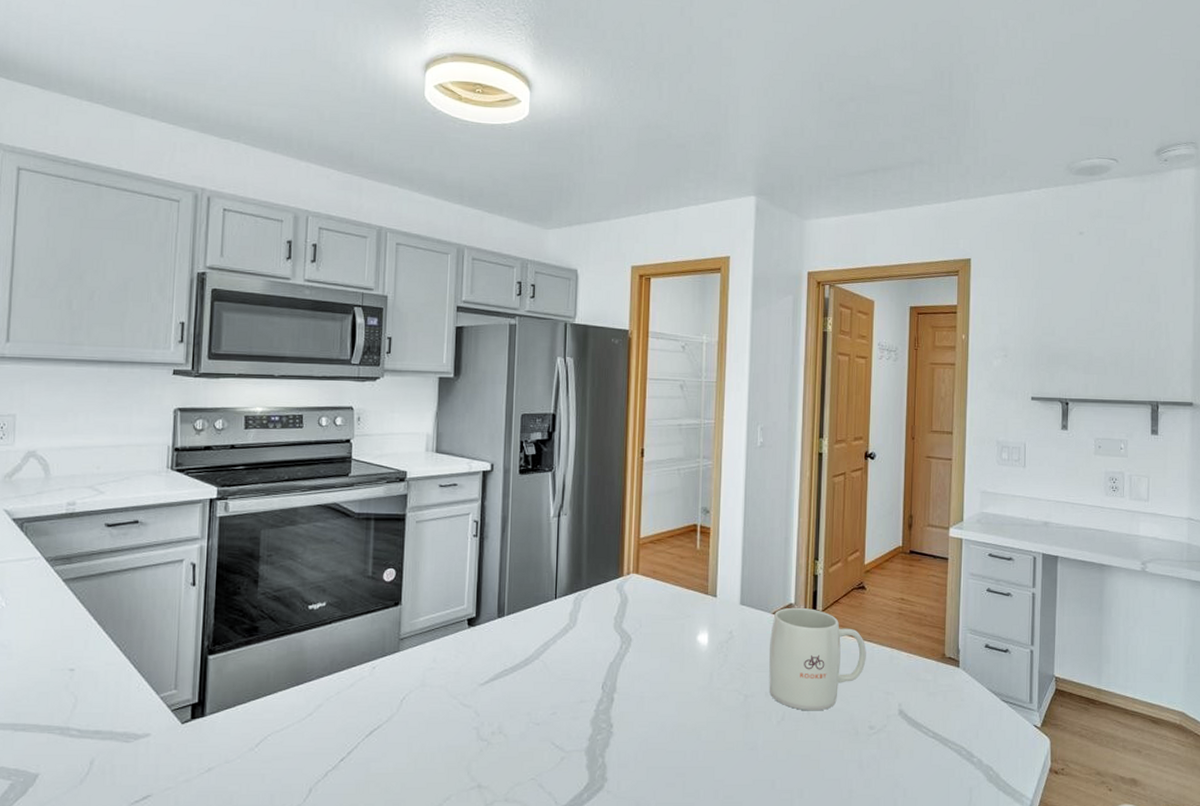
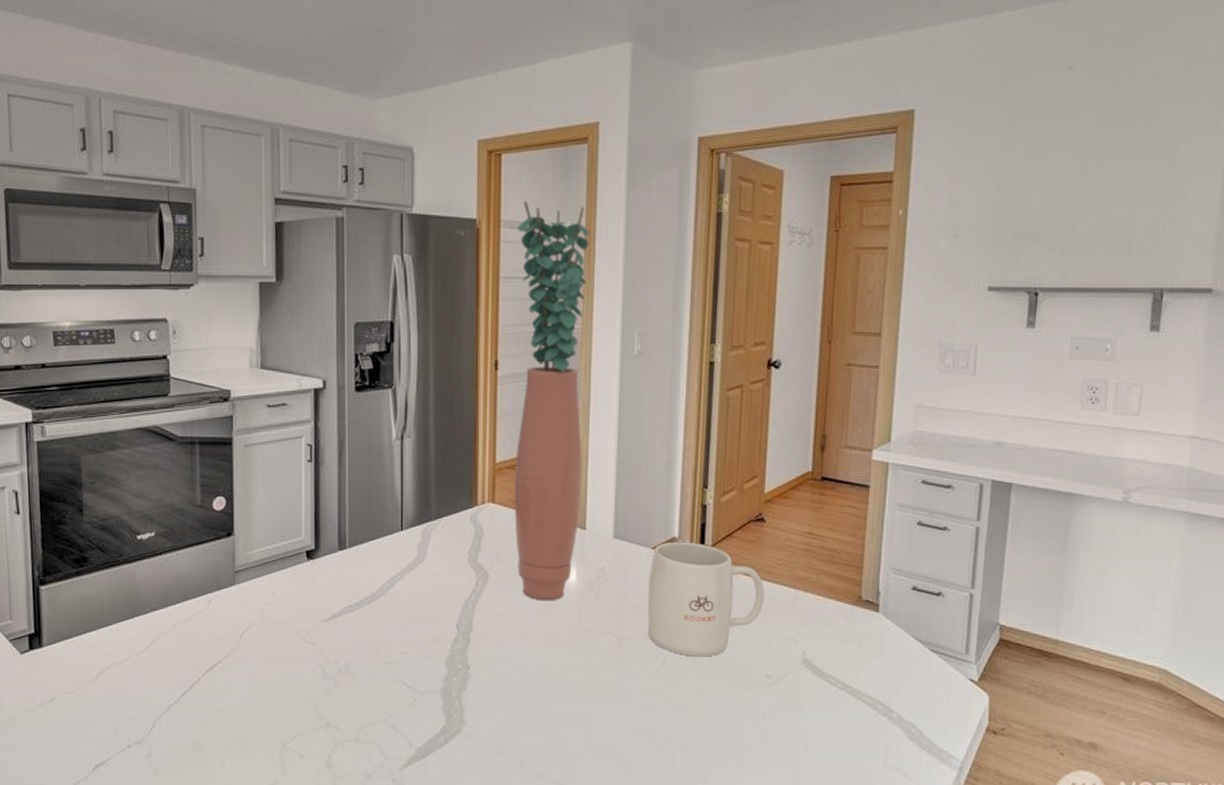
vase: none [655,317,722,662] -> present [514,201,590,601]

